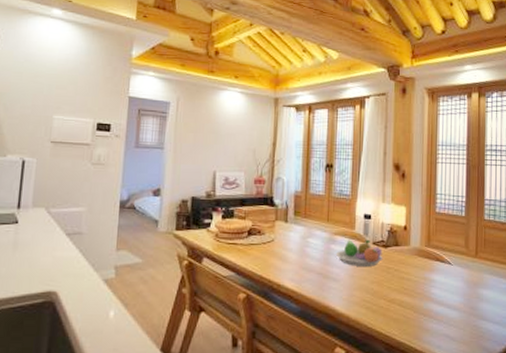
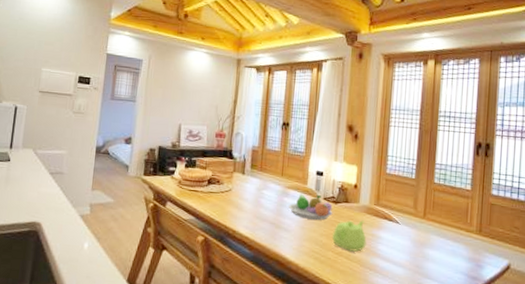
teapot: none [383,263,419,299] -> present [332,220,367,252]

